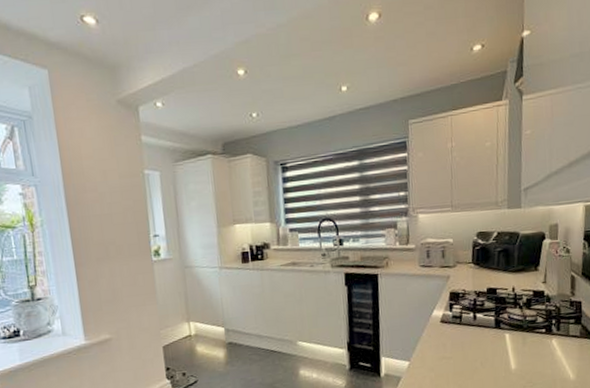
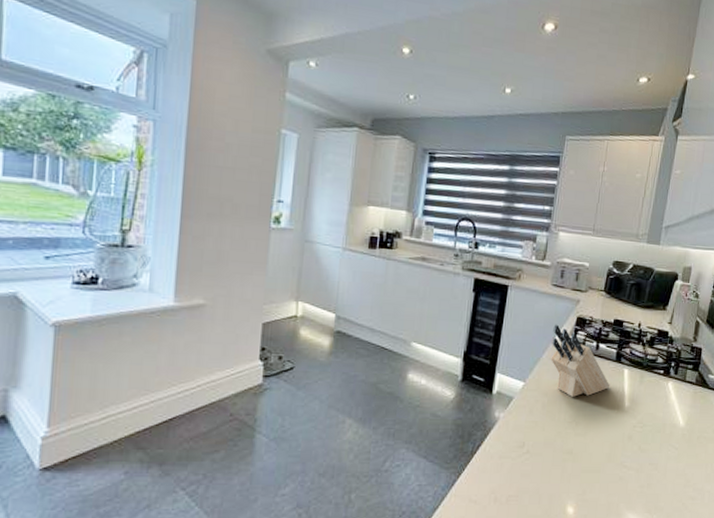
knife block: none [428,302,493,368] -> present [551,324,609,397]

